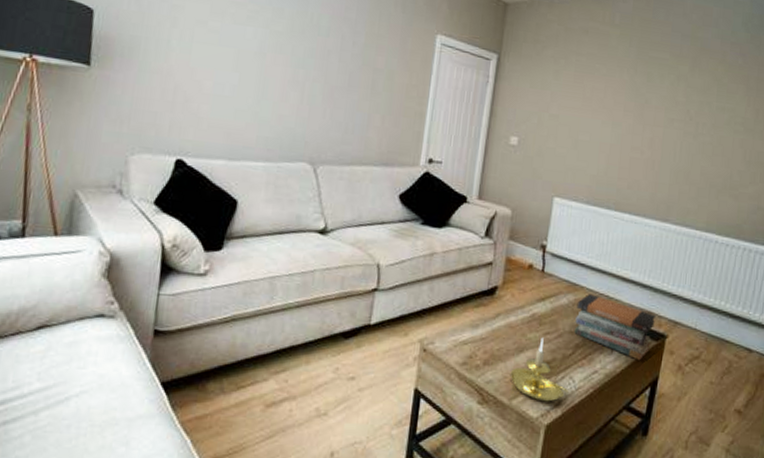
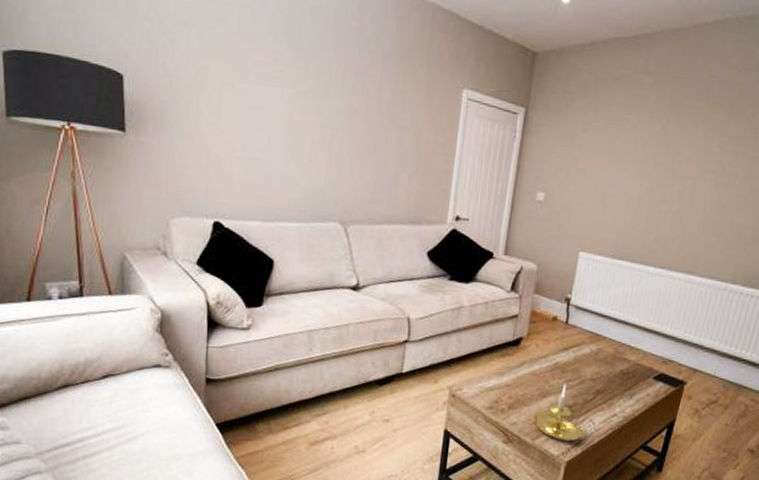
book stack: present [574,294,657,361] -> none [595,344,677,405]

